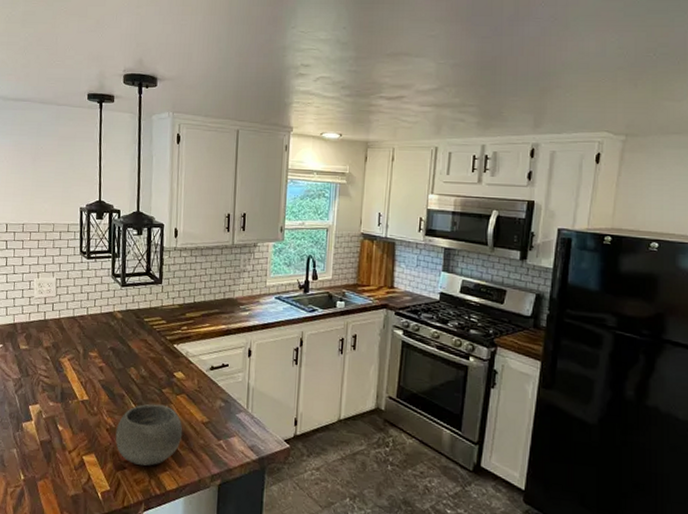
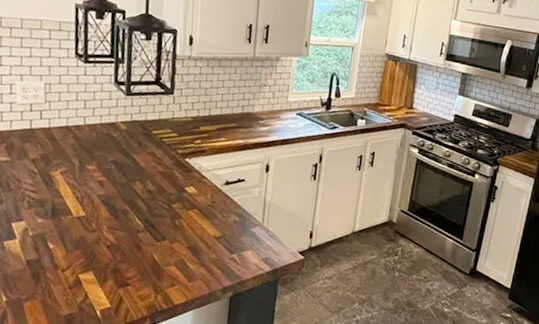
bowl: present [115,403,183,466] -> none [117,219,194,282]

